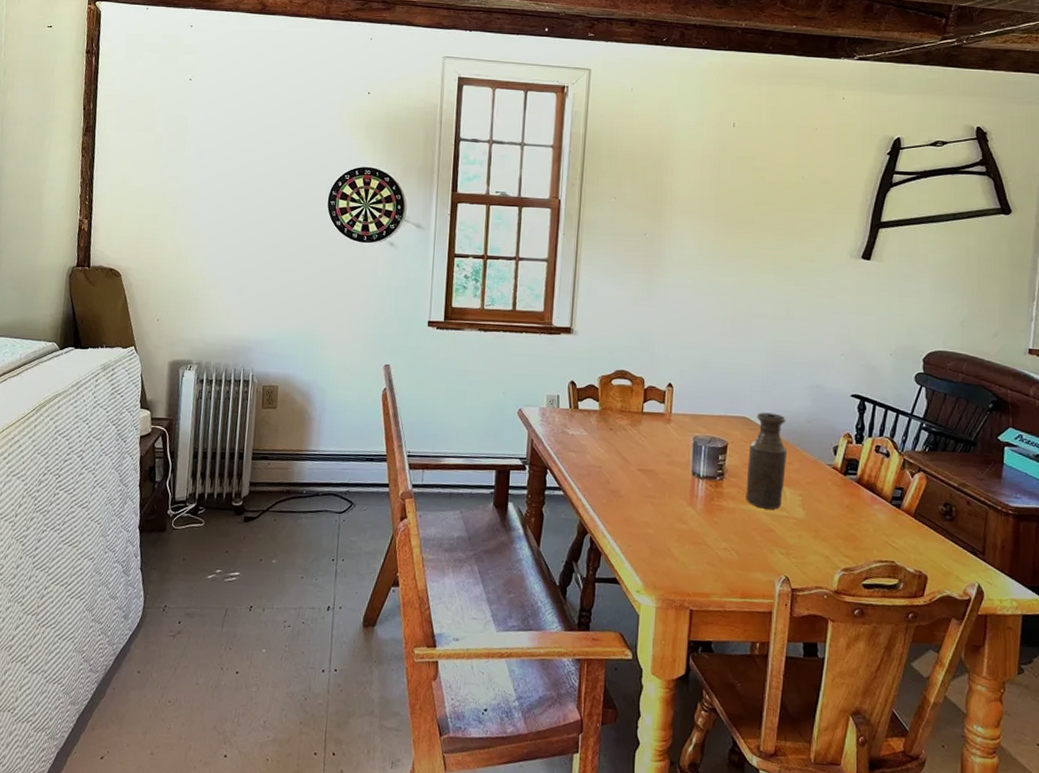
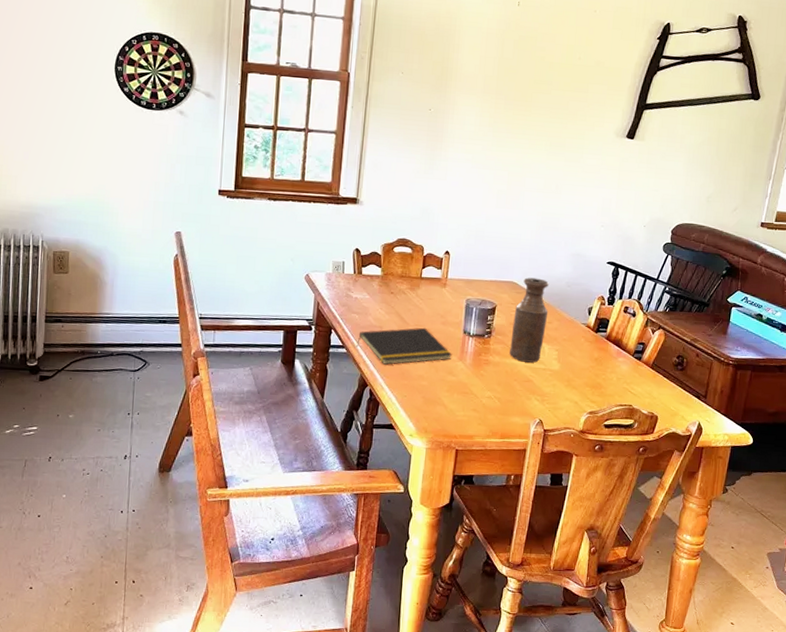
notepad: none [574,468,681,510] -> present [356,327,453,365]

